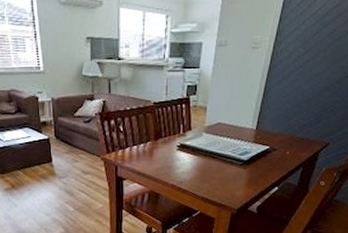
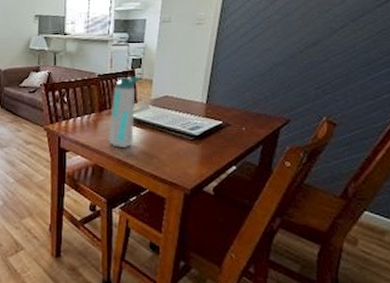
water bottle: none [163,103,197,174] -> present [108,76,142,148]

